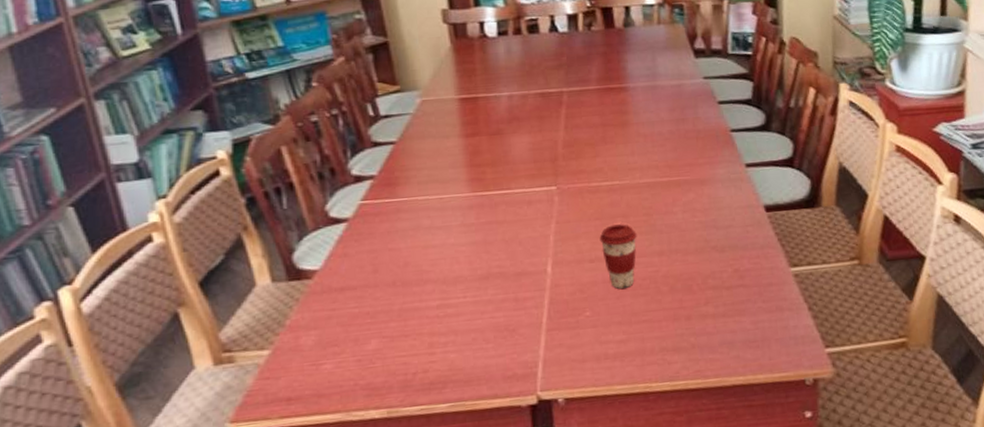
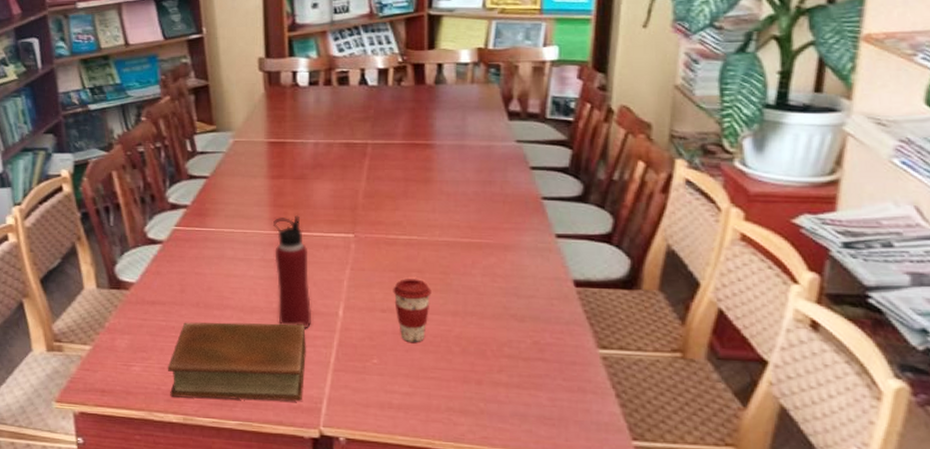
book: none [364,287,517,391] -> present [167,322,306,402]
water bottle: none [471,172,520,293] -> present [273,214,312,330]

